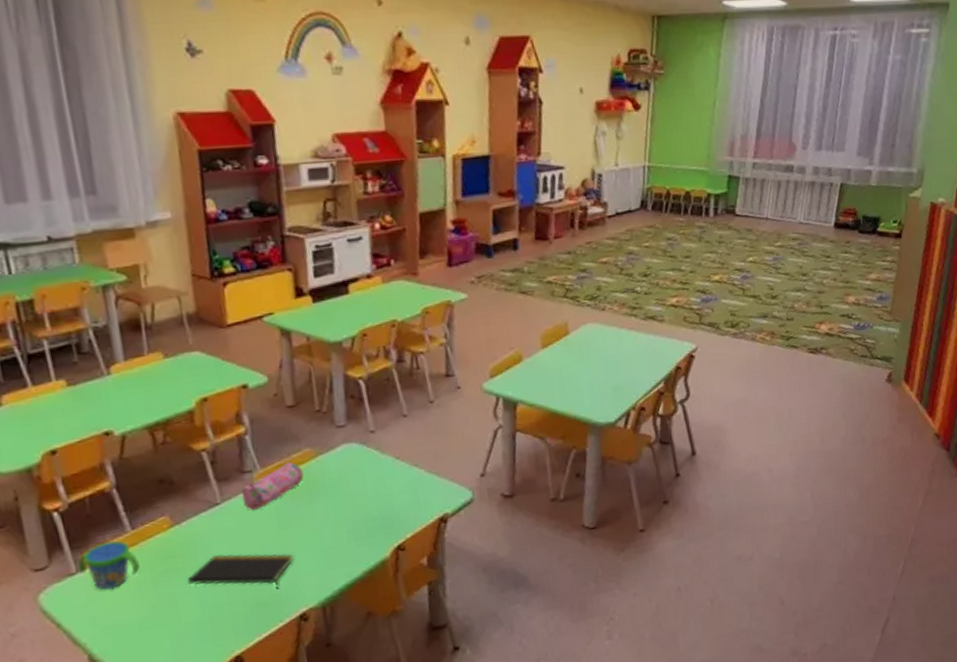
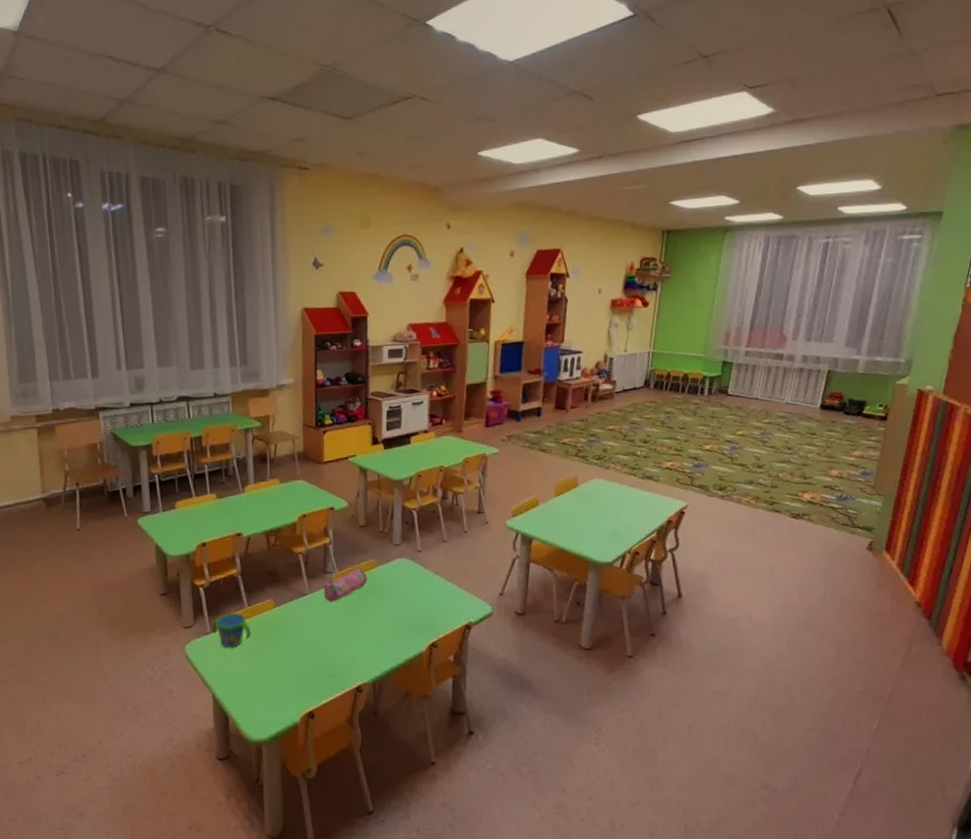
notepad: present [187,553,293,590] -> none [281,633,355,665]

